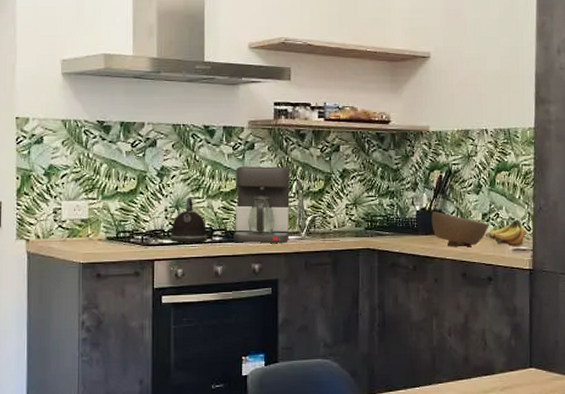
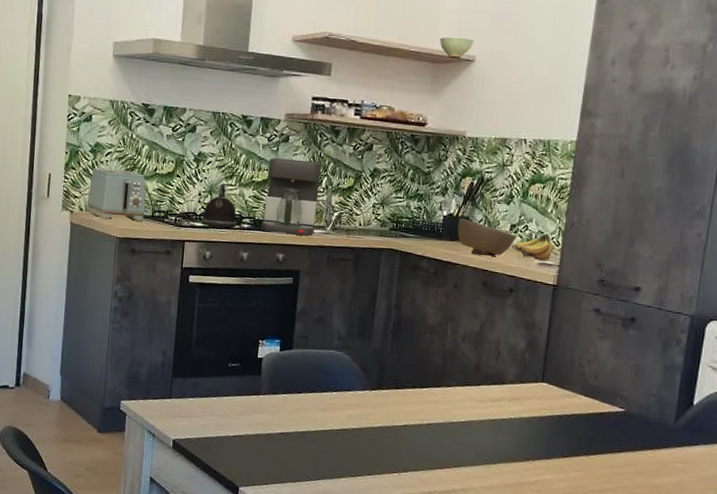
toaster: none [44,191,109,245] -> present [87,168,146,222]
bowl: none [394,35,428,55] -> present [440,36,475,58]

